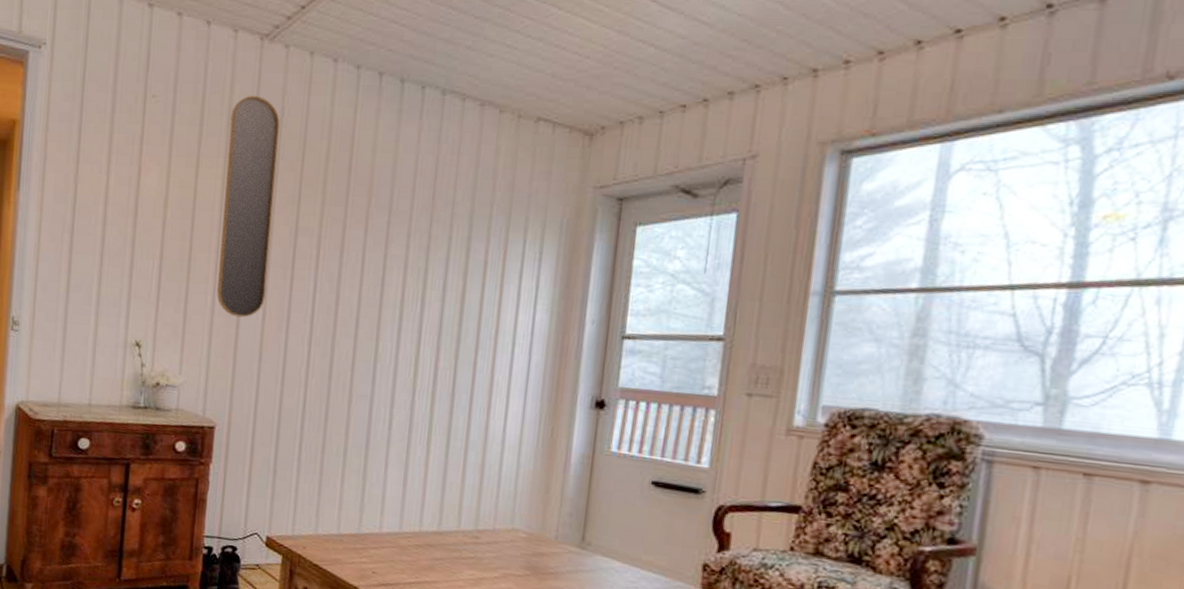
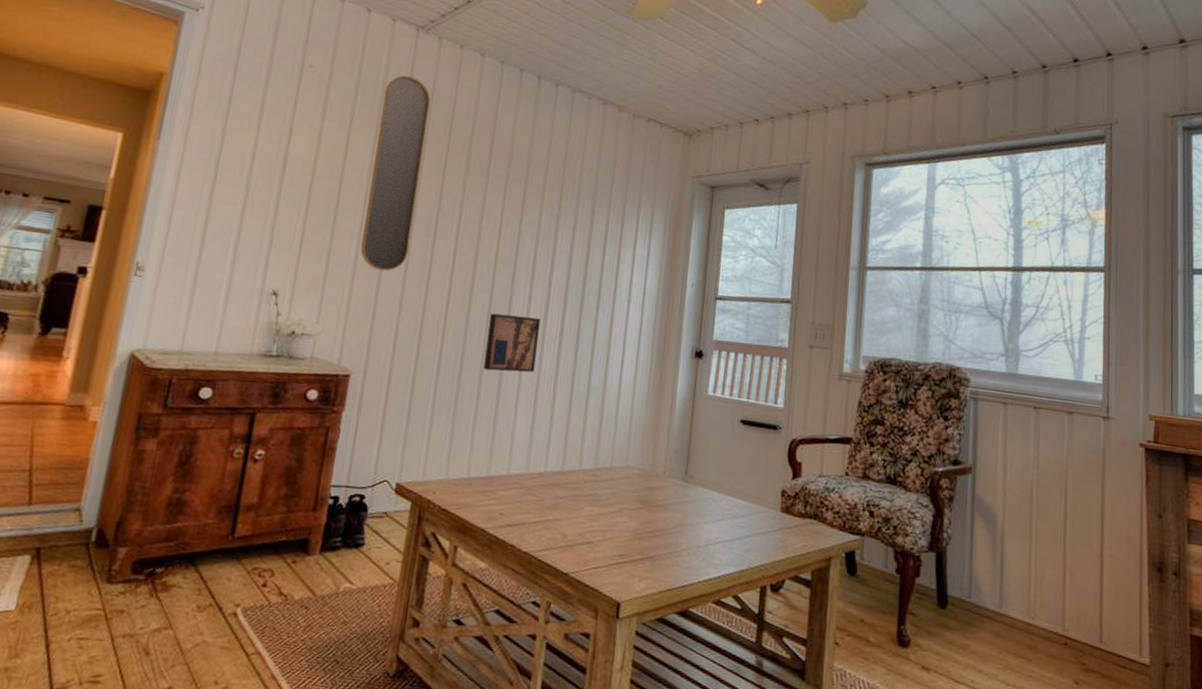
wall art: none [350,360,411,425] -> present [483,313,541,373]

